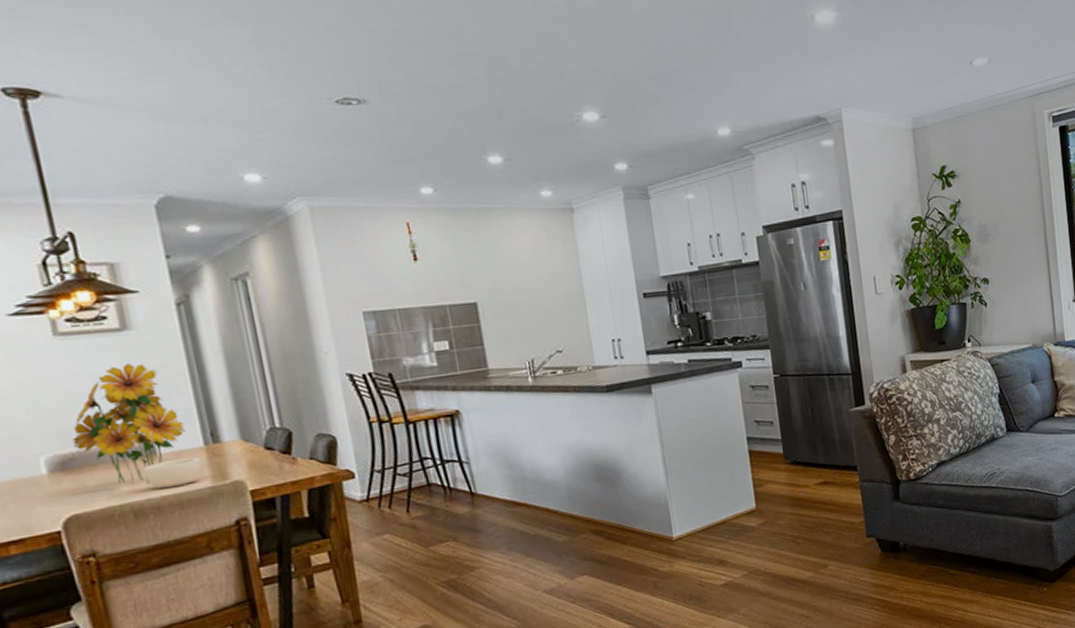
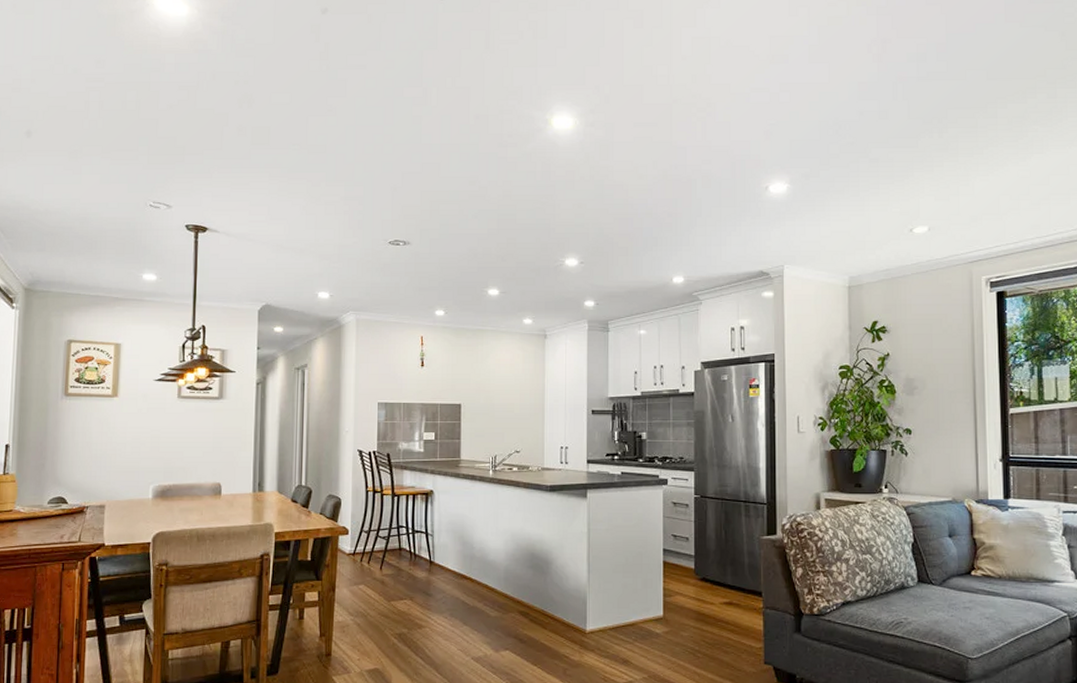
flower bouquet: present [71,363,185,484] -> none [172,423,243,513]
bowl: present [142,457,204,489] -> none [209,499,249,522]

